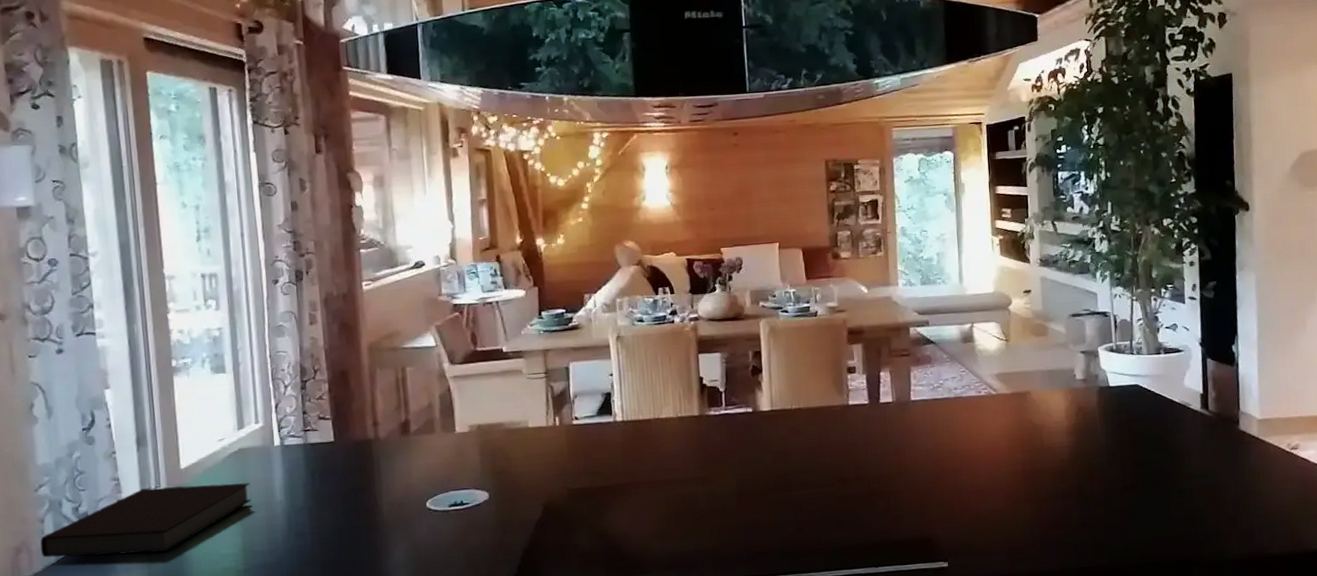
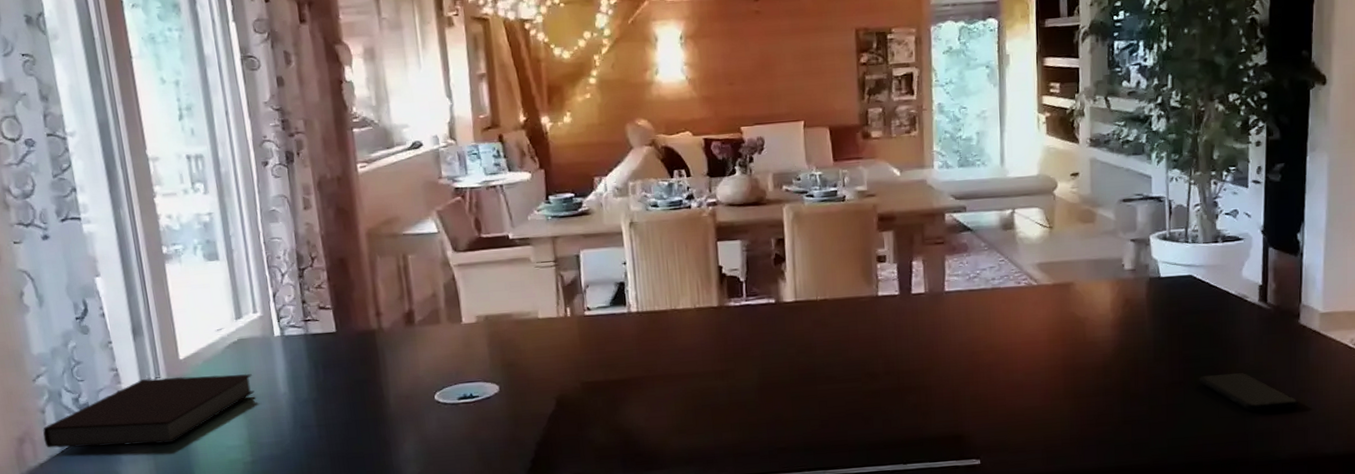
smartphone: none [1150,476,1243,514] -> present [1199,372,1298,412]

